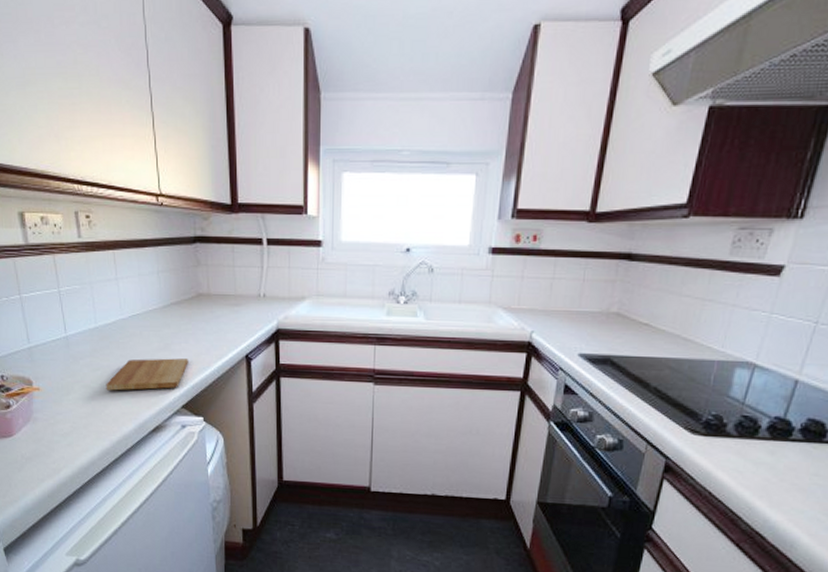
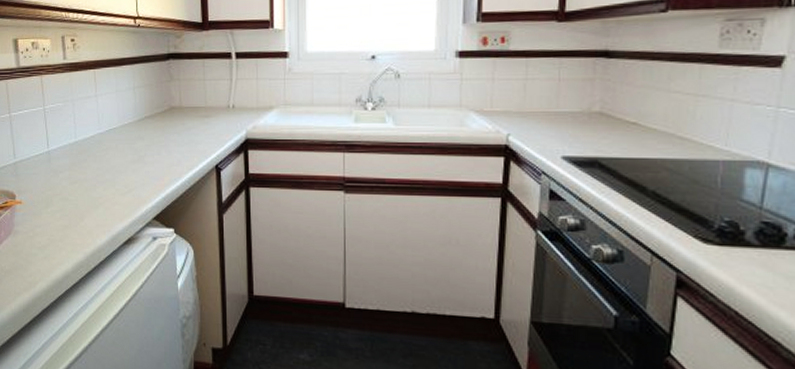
cutting board: present [106,358,188,391] -> none [82,170,160,203]

